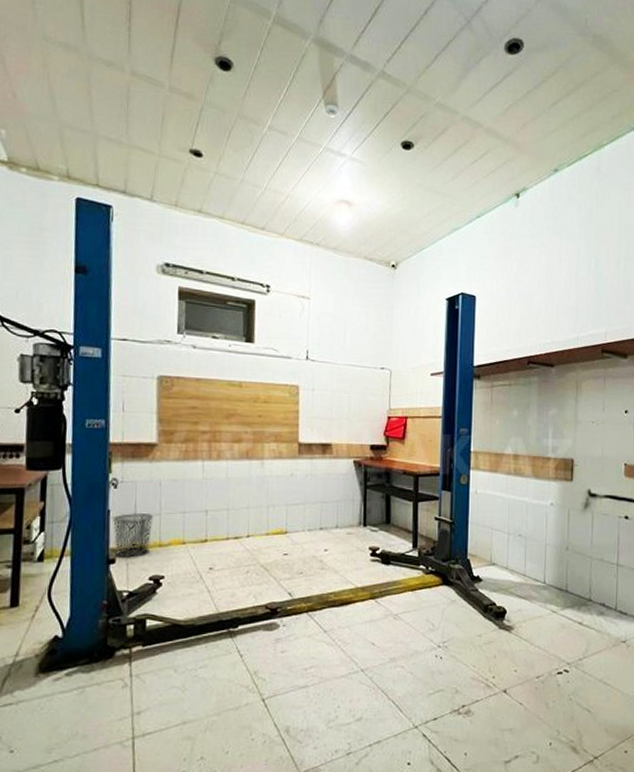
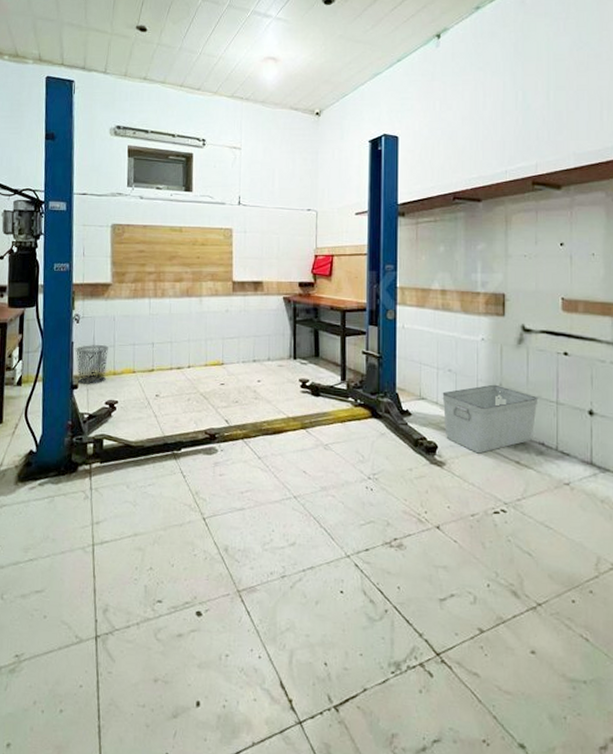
storage bin: none [512,548,601,617] -> present [442,384,538,454]

